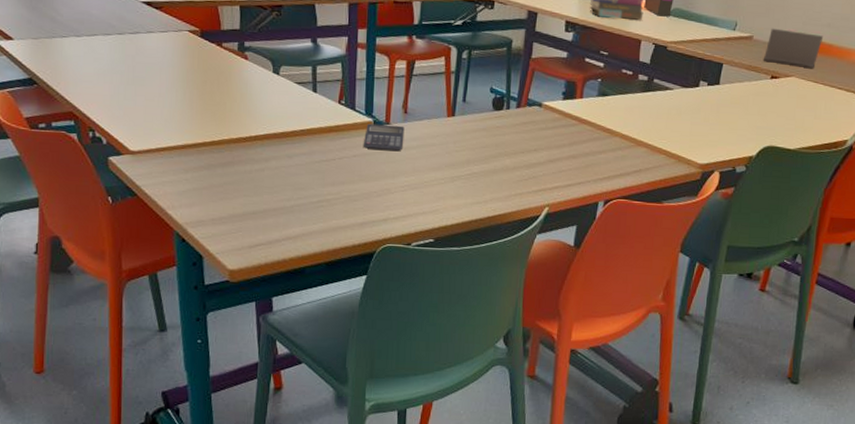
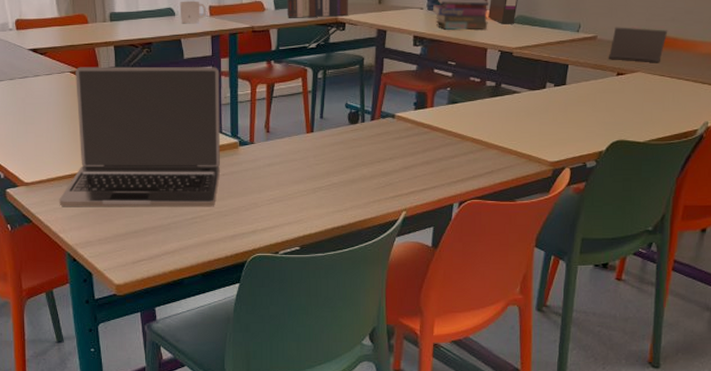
laptop: none [169,26,356,191] -> present [59,66,220,207]
calculator: present [363,123,405,151] -> none [230,144,268,167]

